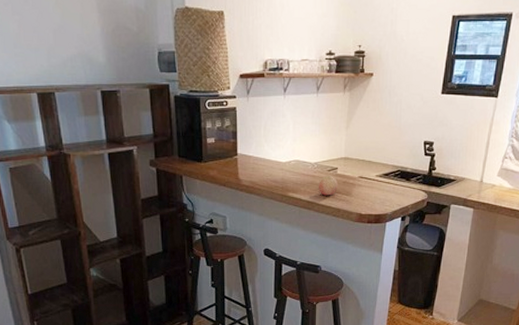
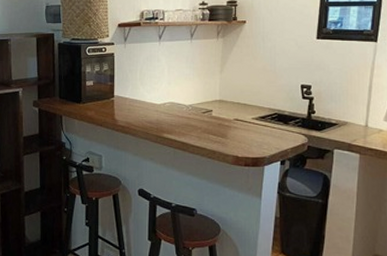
fruit: present [318,176,339,196] -> none [192,118,214,138]

